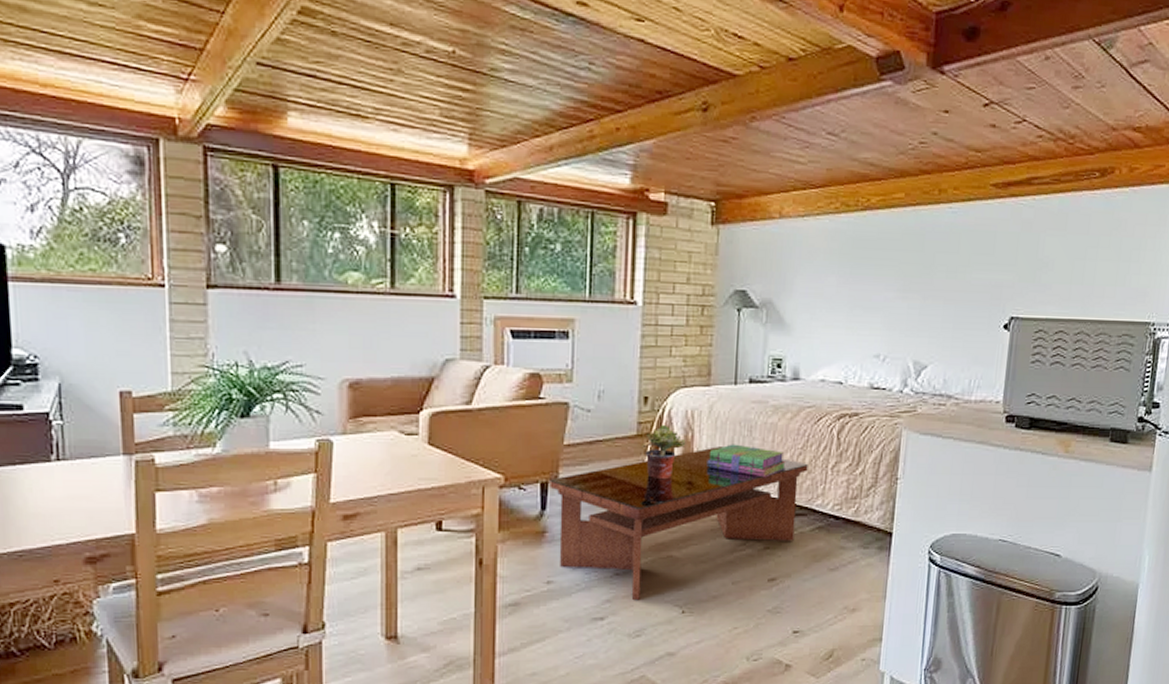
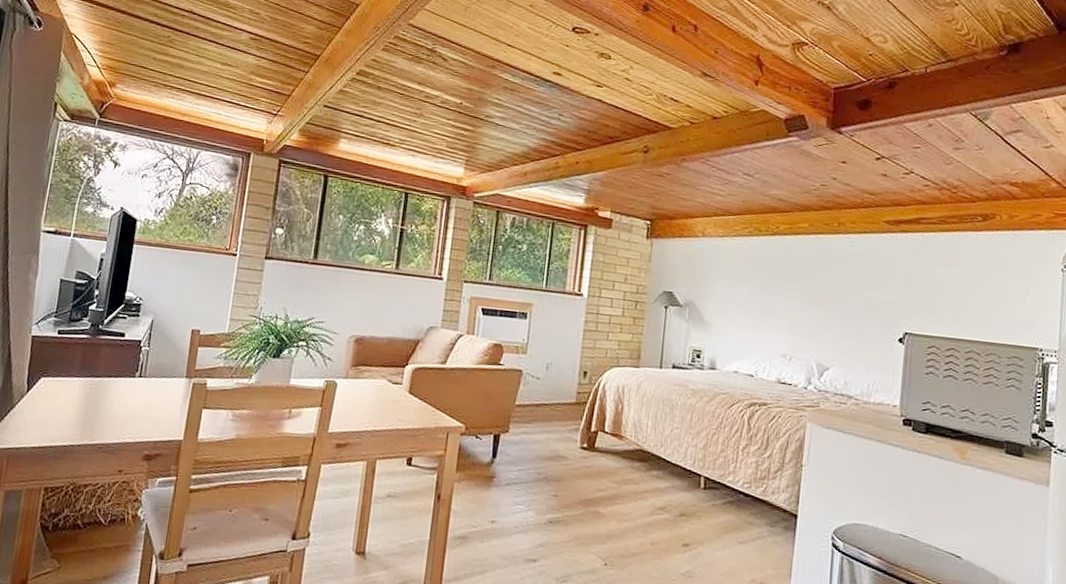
coffee table: present [550,447,808,601] -> none [501,419,722,549]
potted plant: present [642,424,686,480] -> none [579,395,617,444]
stack of books: present [706,444,786,478] -> none [633,418,702,452]

